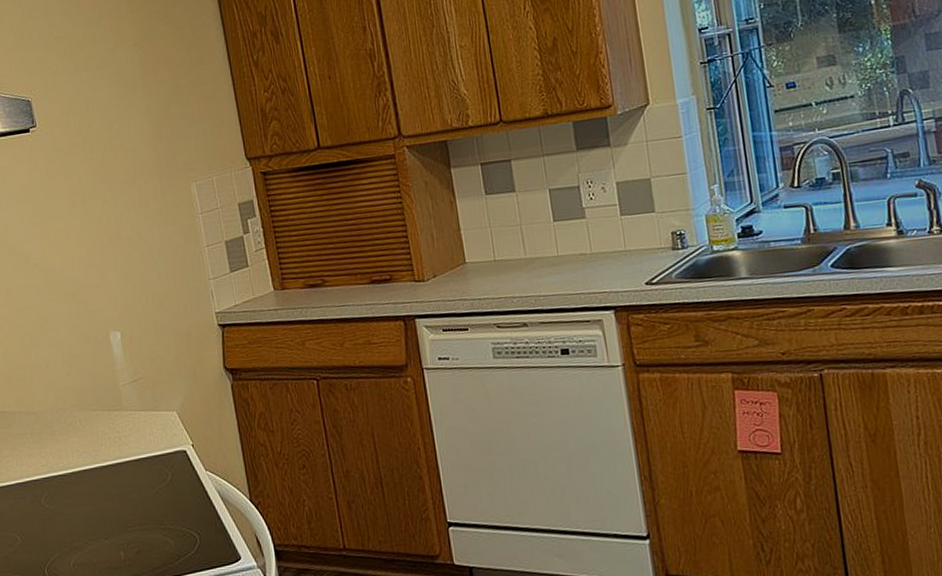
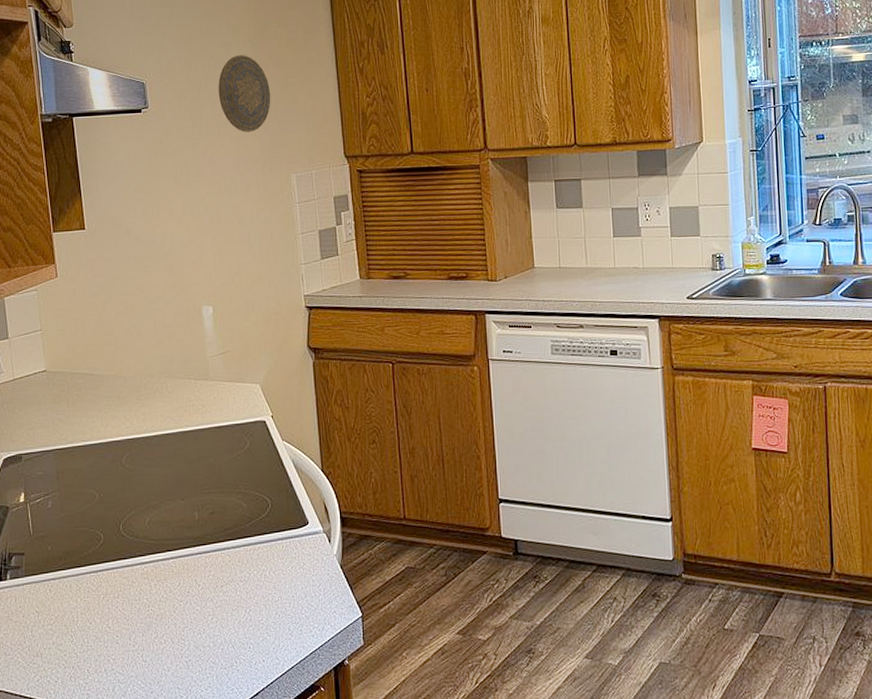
decorative plate: none [106,60,163,143] -> present [218,55,271,132]

